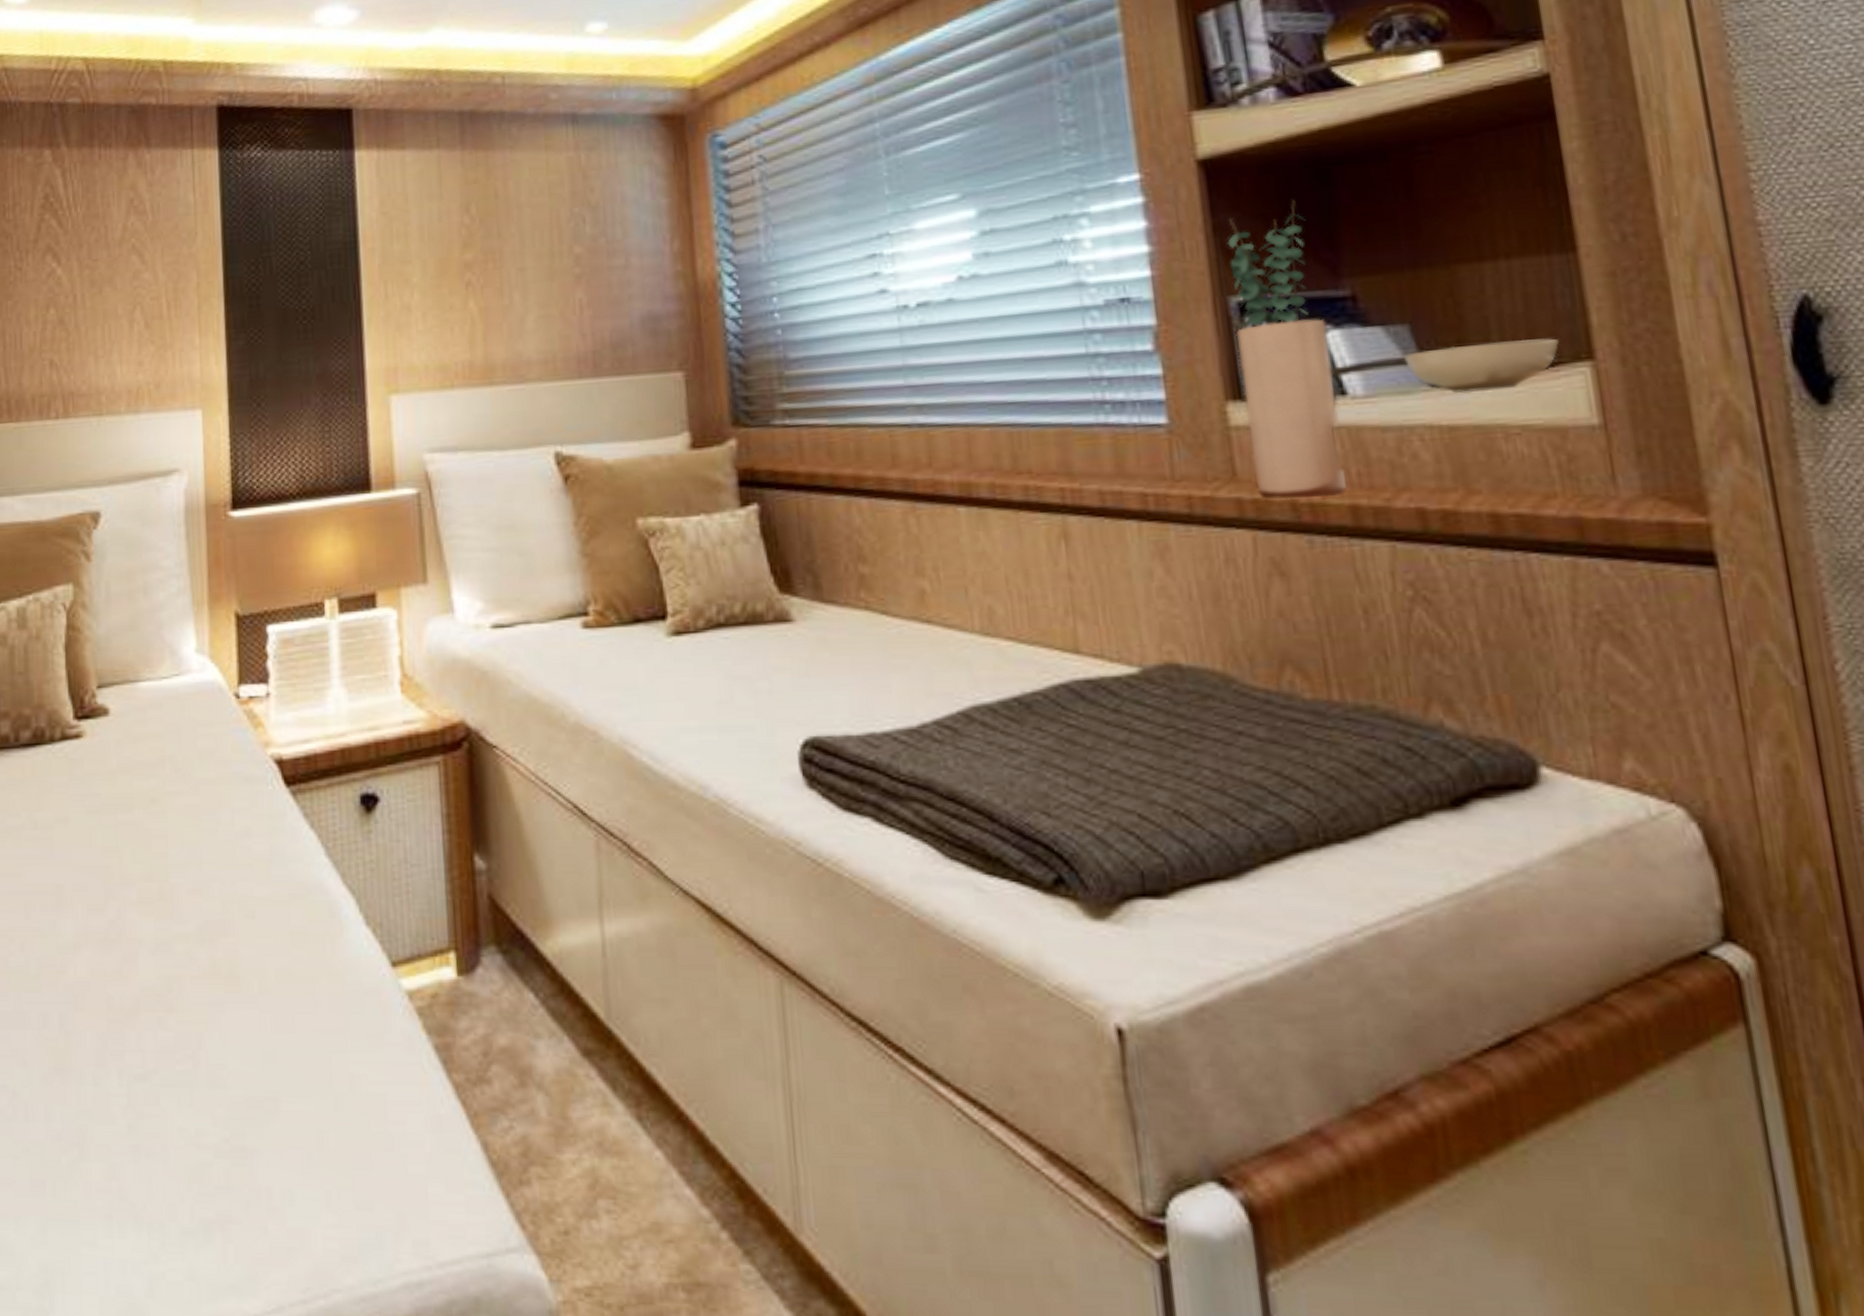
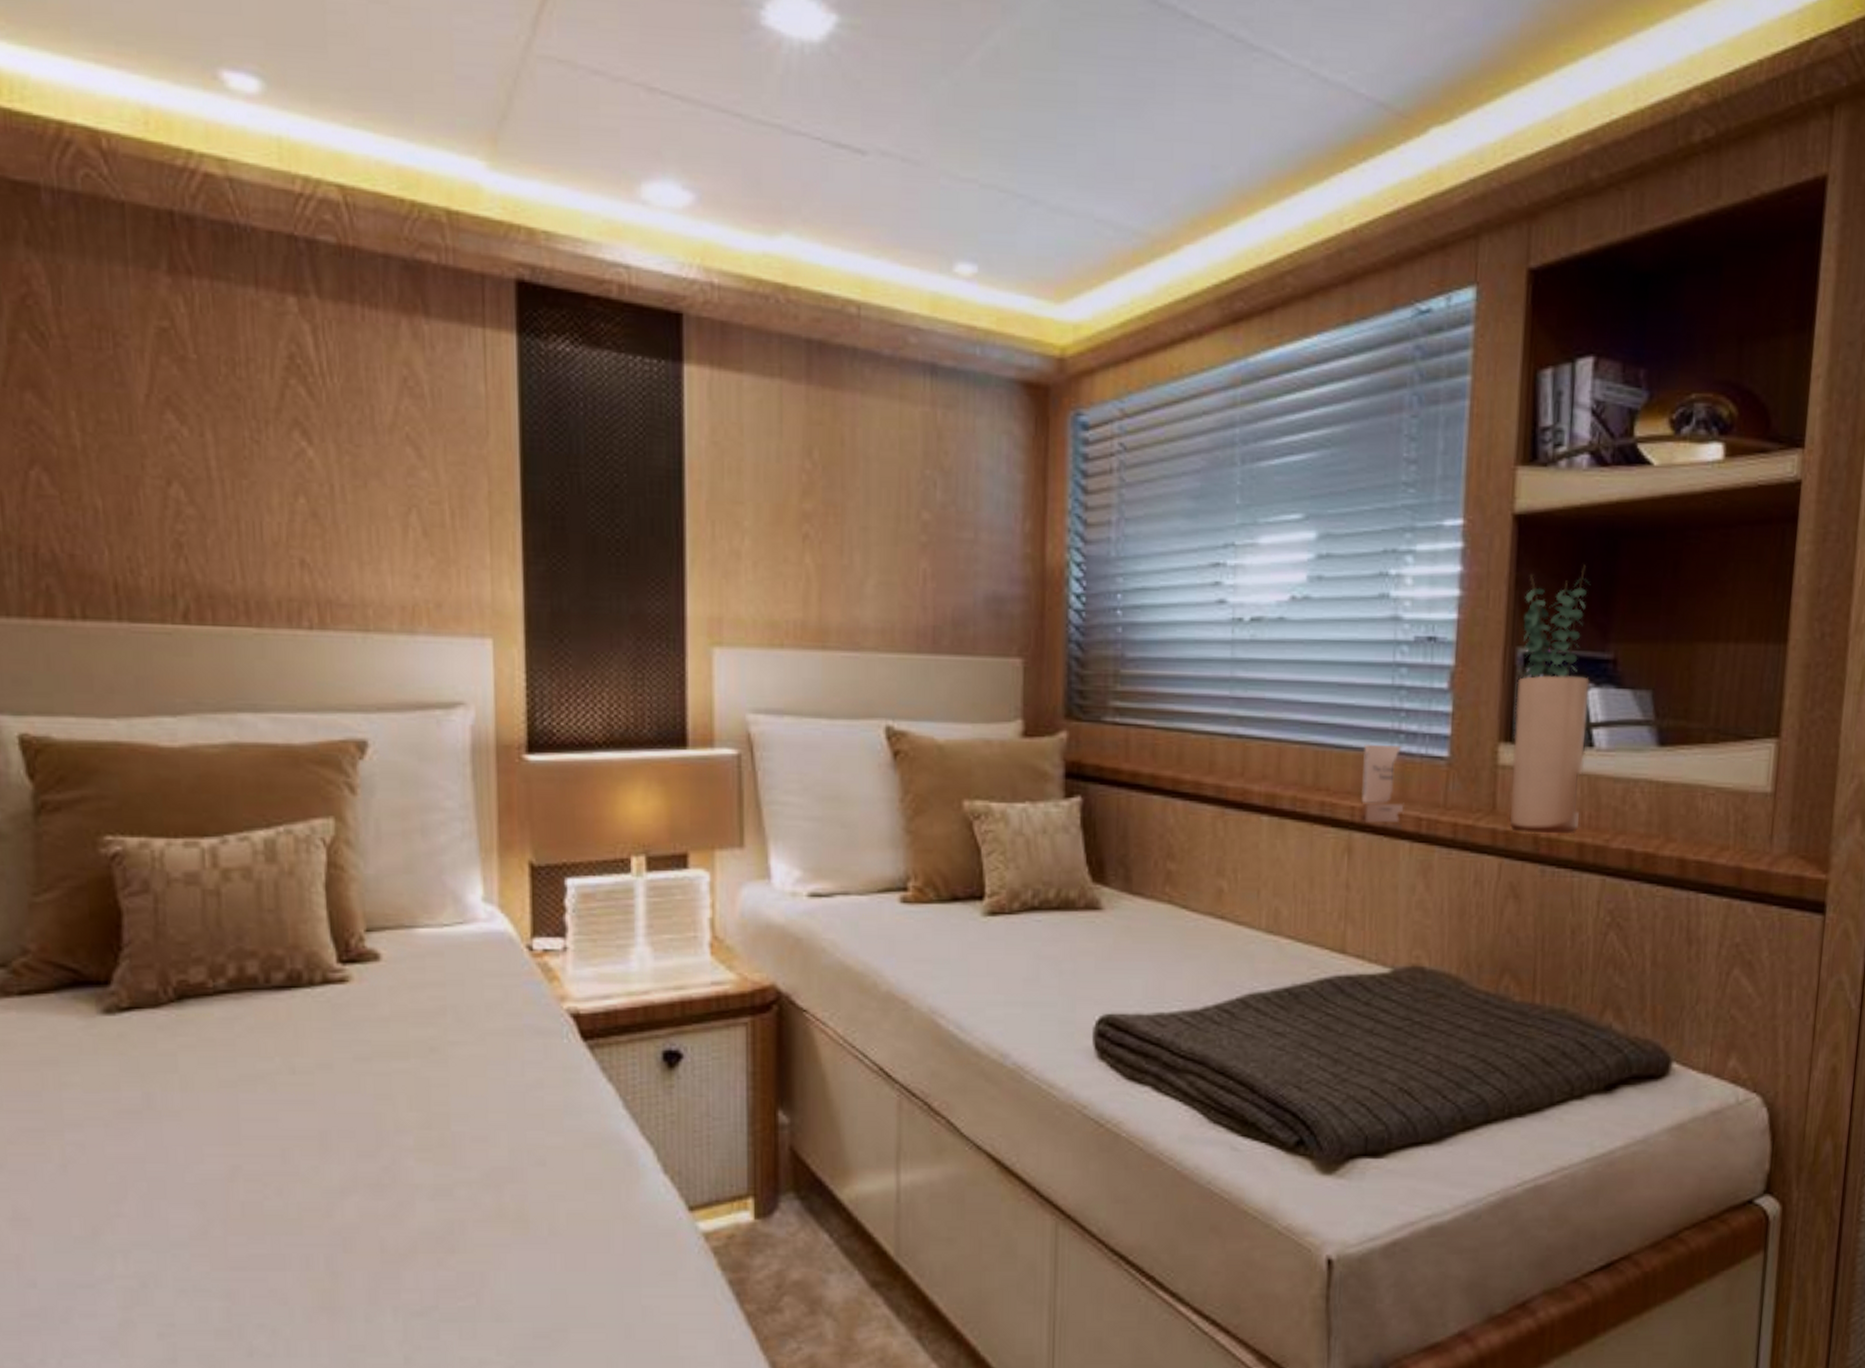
book: none [1065,417,1124,505] -> present [1360,744,1404,823]
bowl: present [1403,338,1560,394] -> none [1642,714,1759,756]

